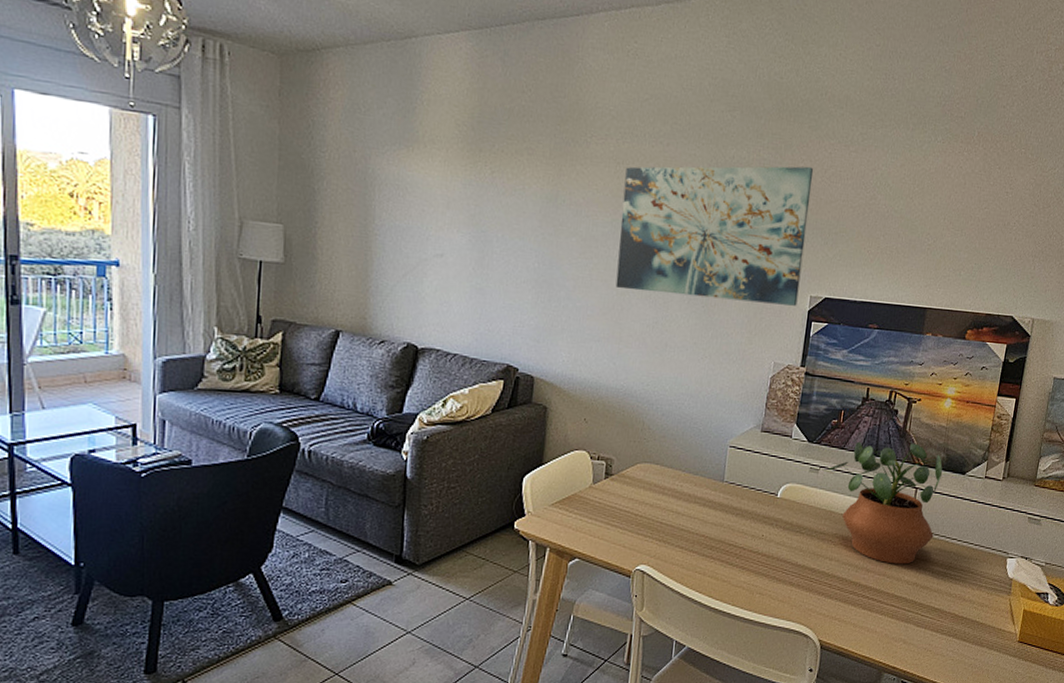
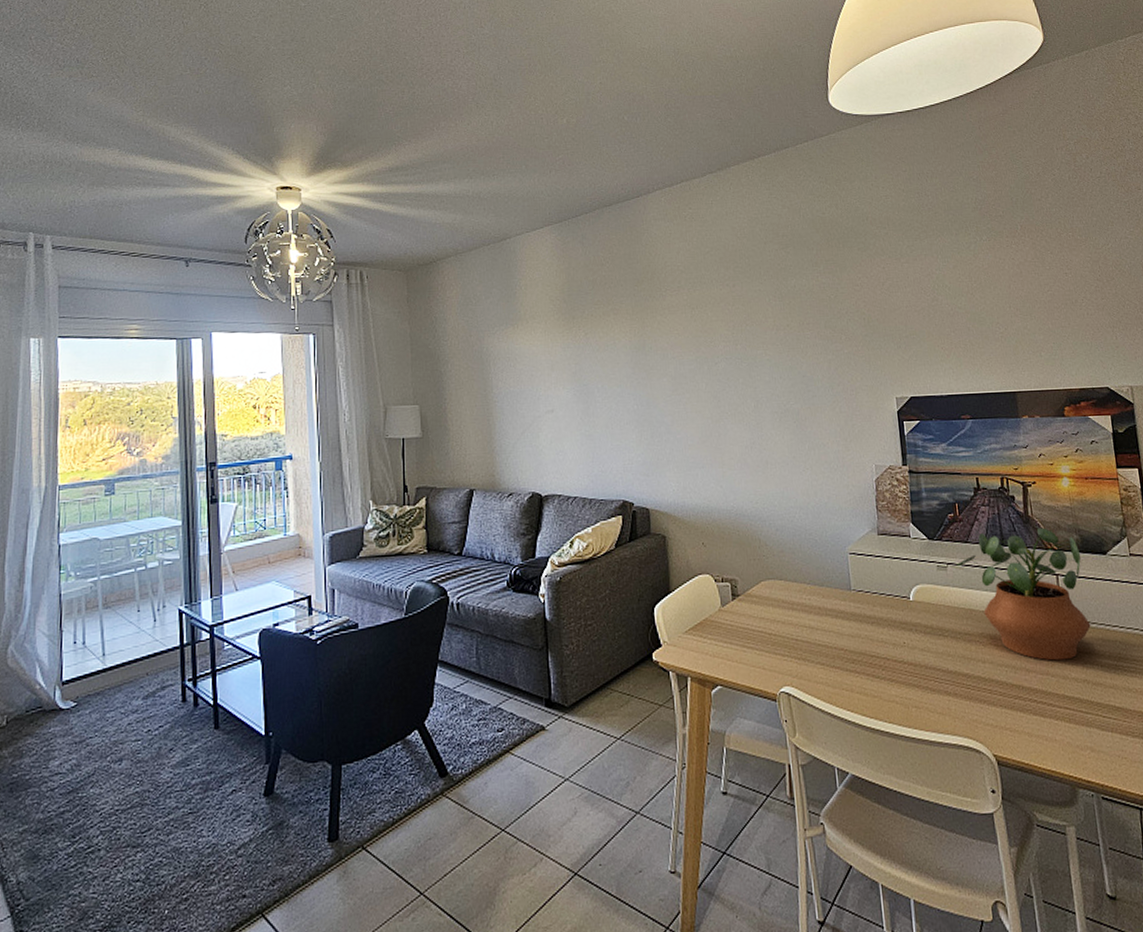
wall art: present [615,166,814,306] -> none [701,282,885,417]

